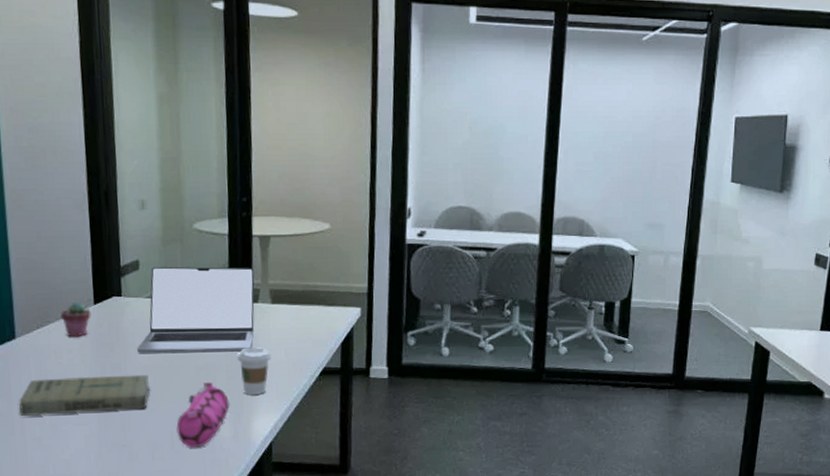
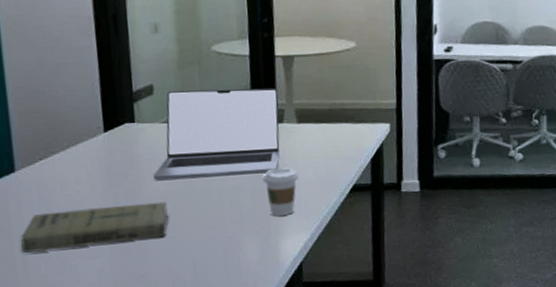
potted succulent: present [60,301,91,337] -> none [66,130,101,168]
pencil case: present [176,382,229,448] -> none [199,205,256,274]

